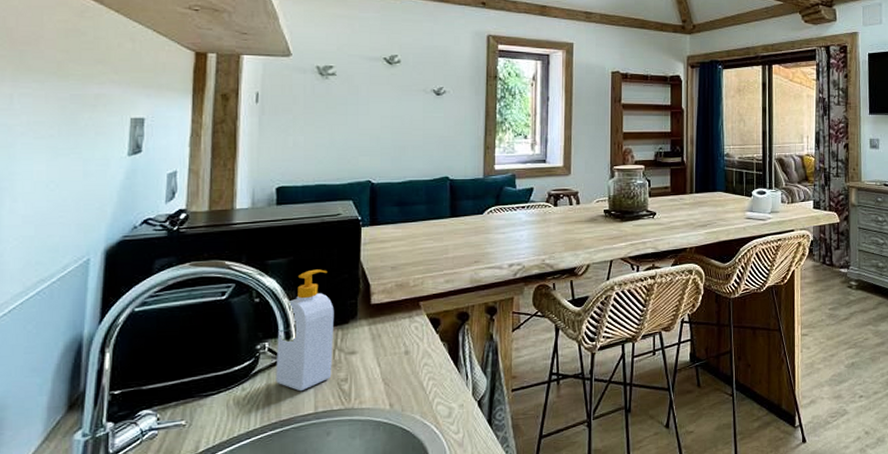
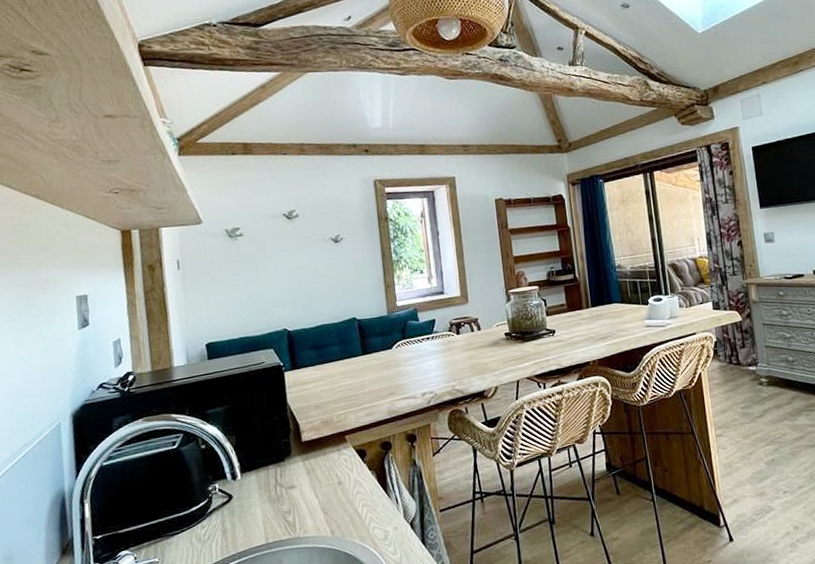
soap bottle: present [276,269,335,392] -> none [225,414,277,526]

